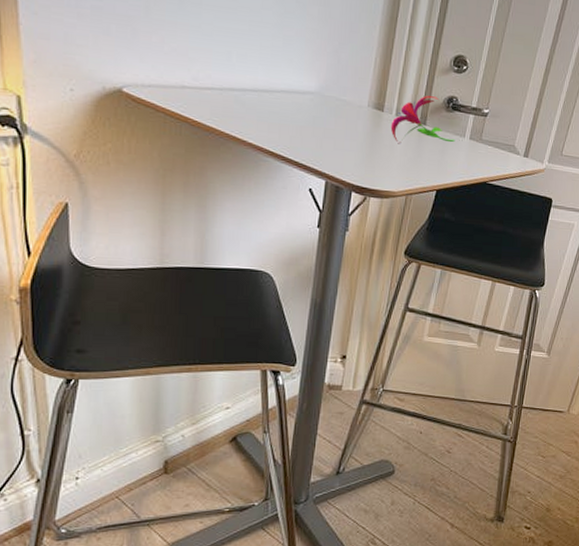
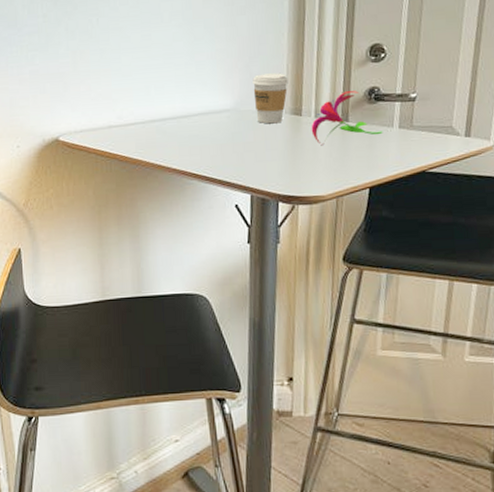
coffee cup: none [339,62,375,115] -> present [252,73,288,124]

